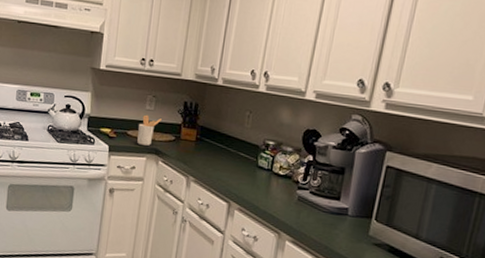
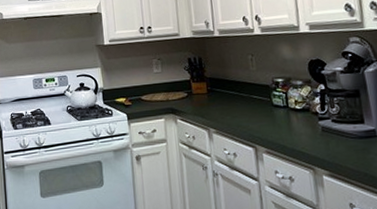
utensil holder: present [137,114,162,146] -> none [151,77,171,107]

